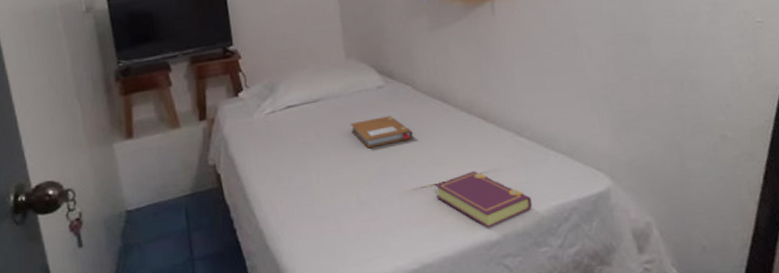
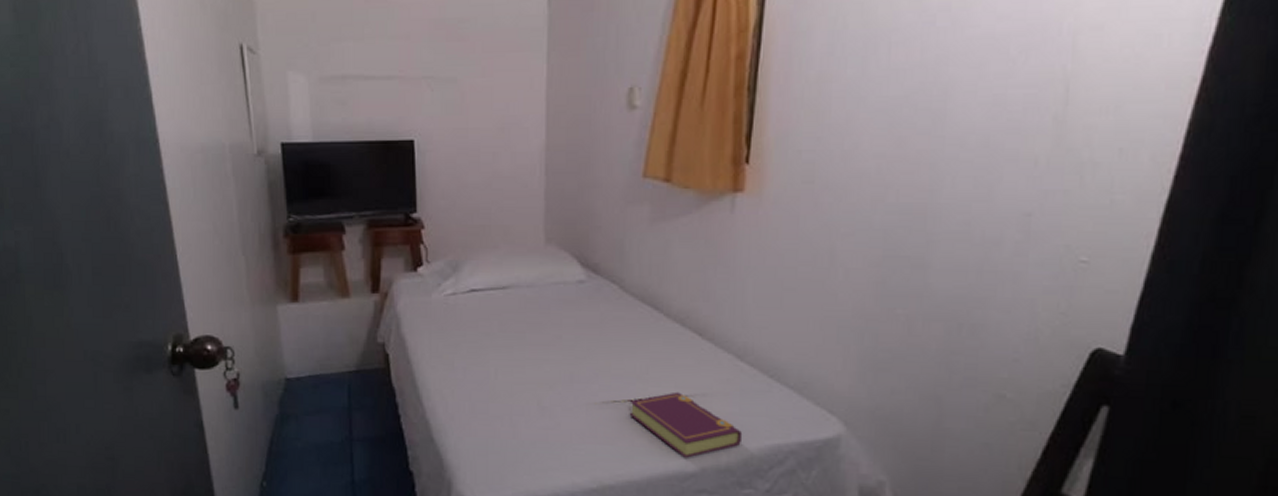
notebook: present [349,116,413,148] -> none [540,316,612,349]

